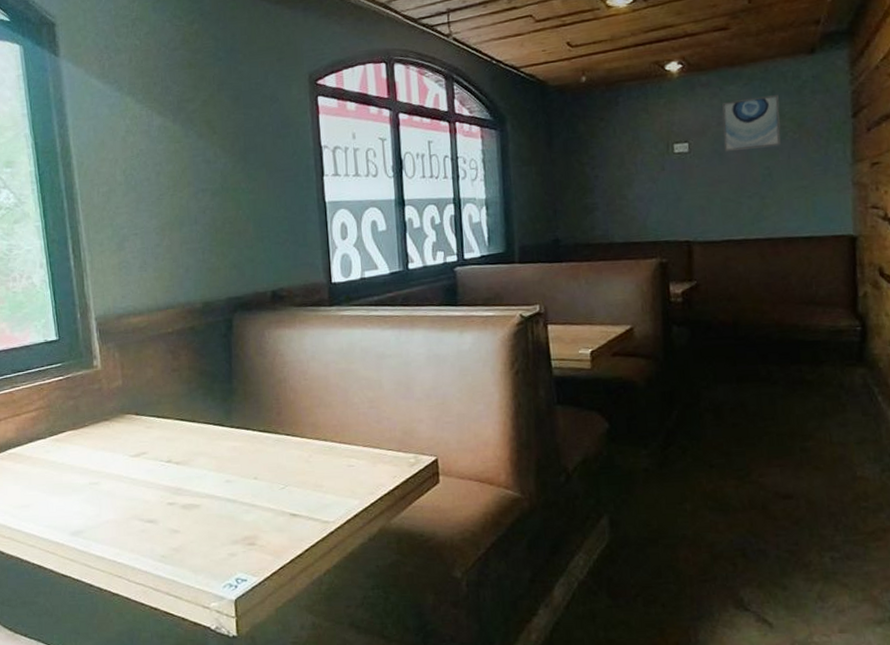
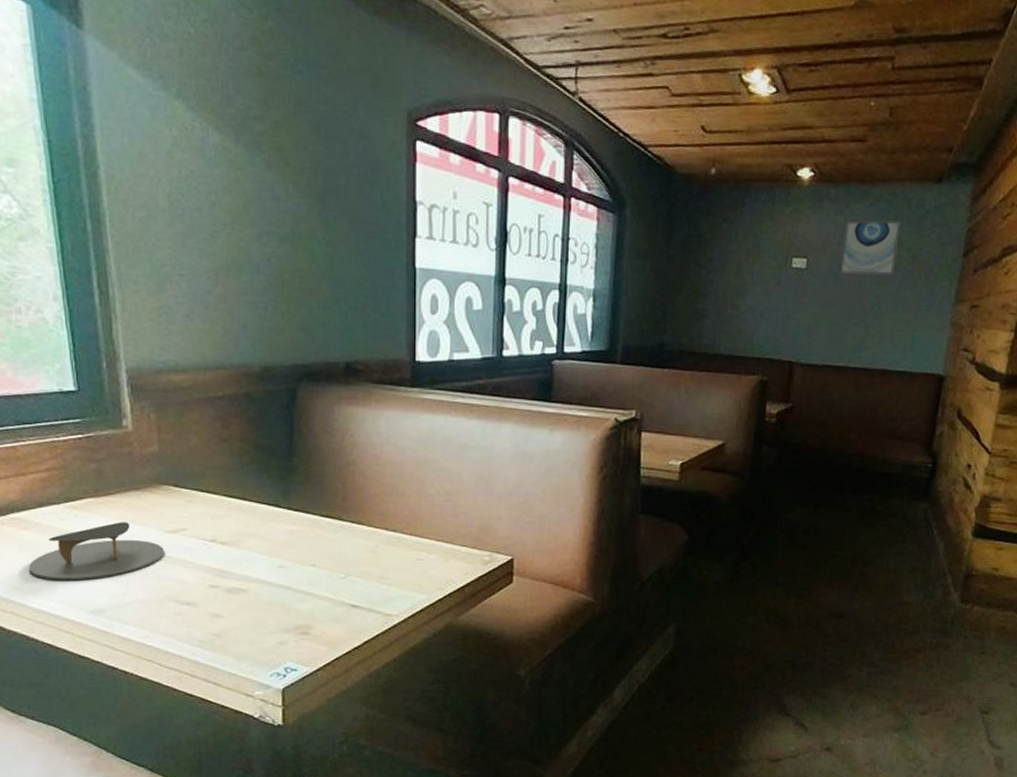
napkin holder: none [22,450,129,506] -> present [29,522,164,581]

